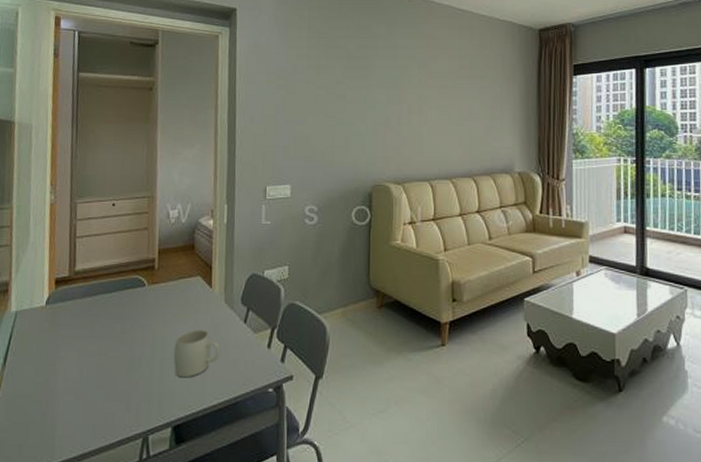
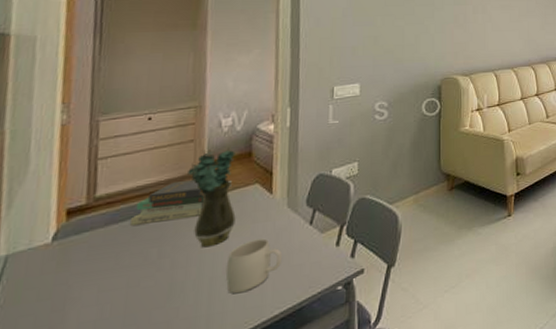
books: none [101,266,178,301] -> present [131,179,232,225]
vase: none [143,238,181,330] -> present [187,147,236,248]

